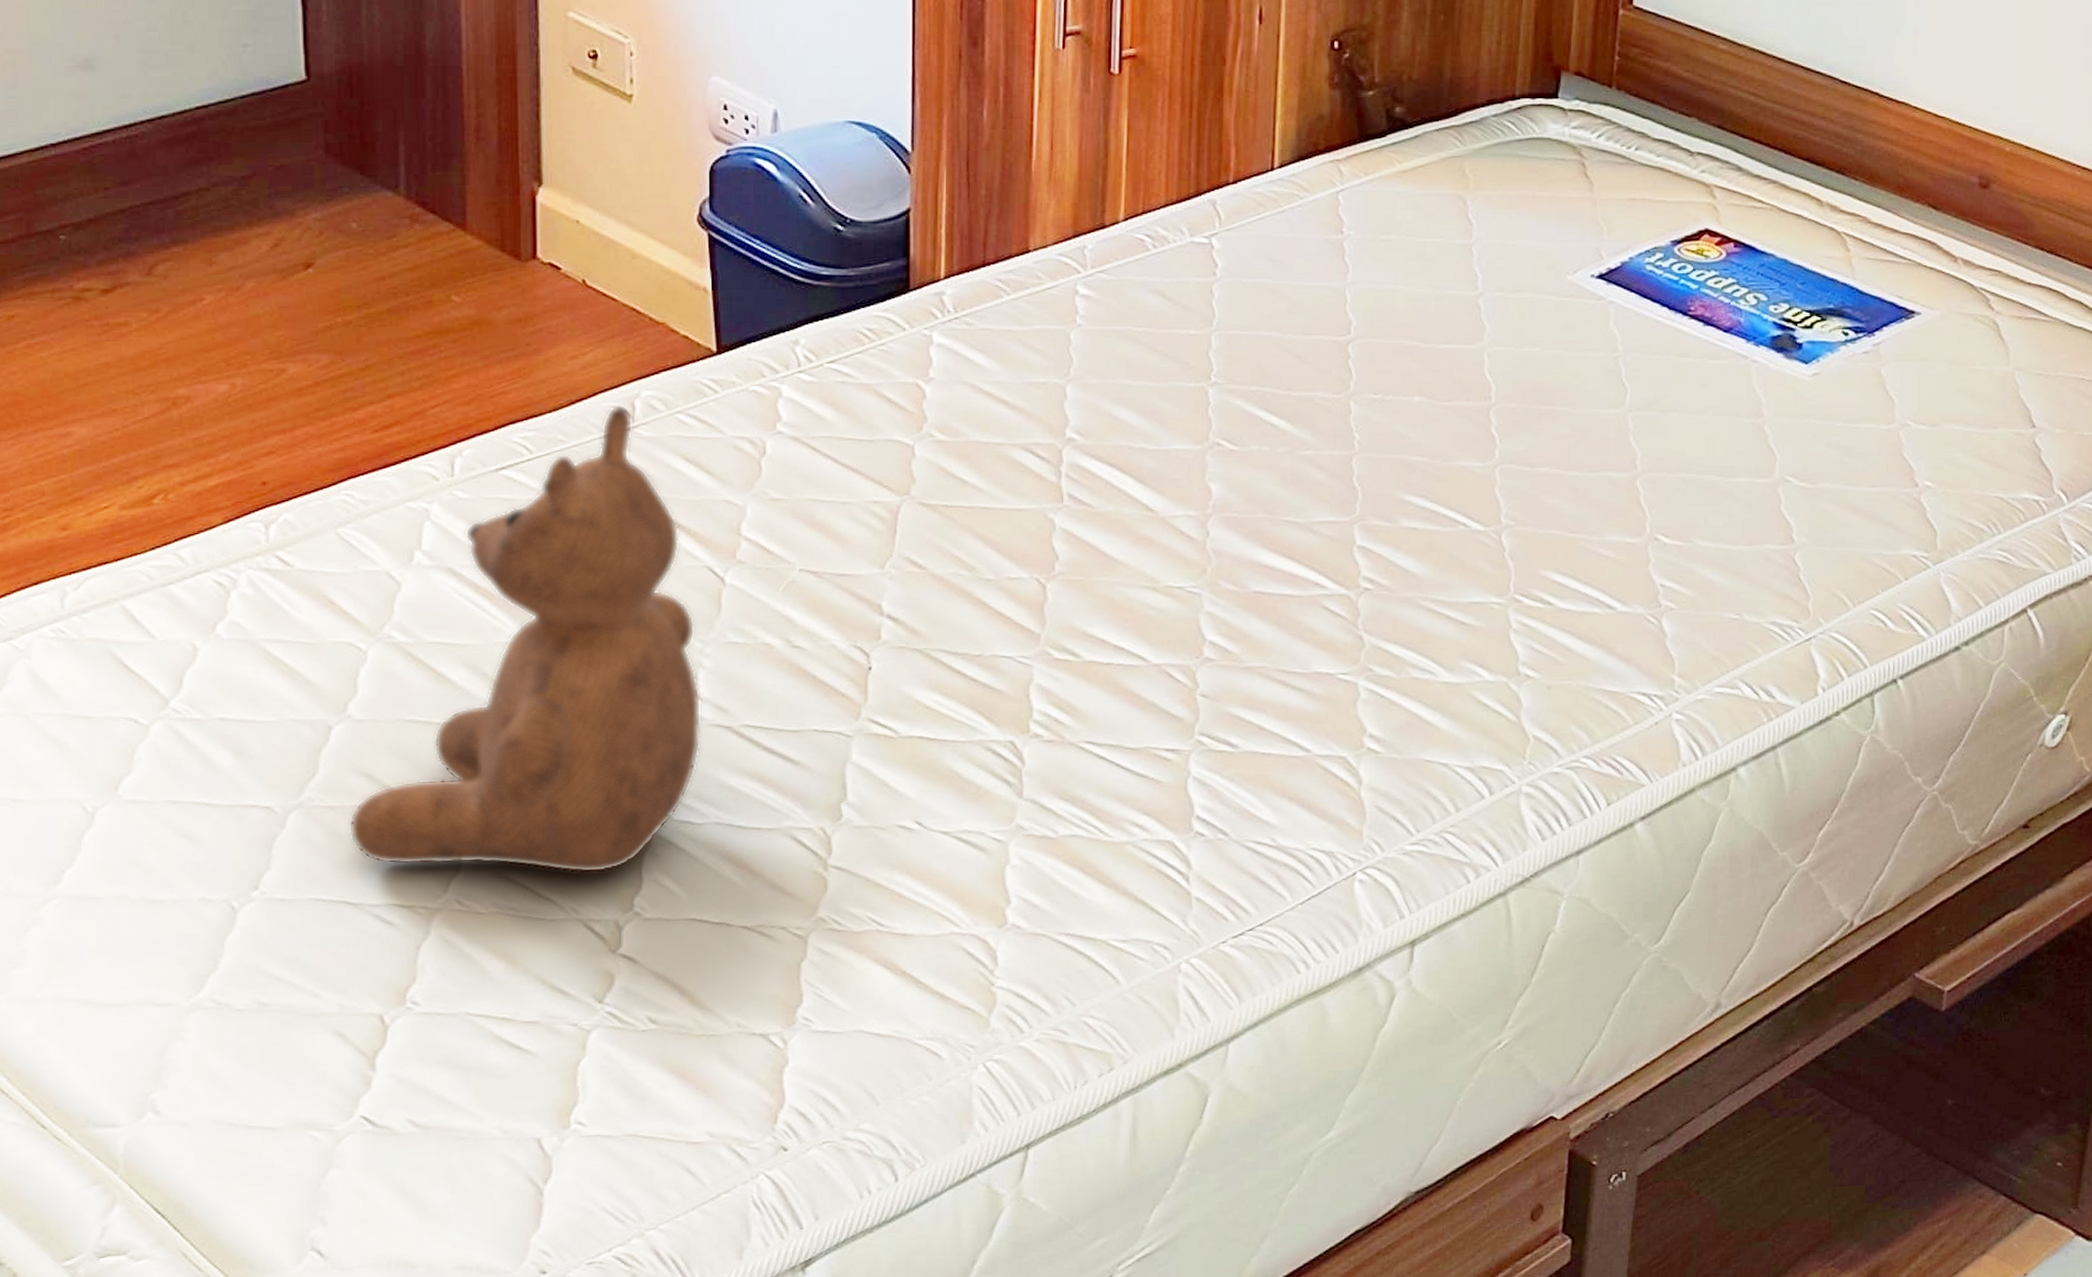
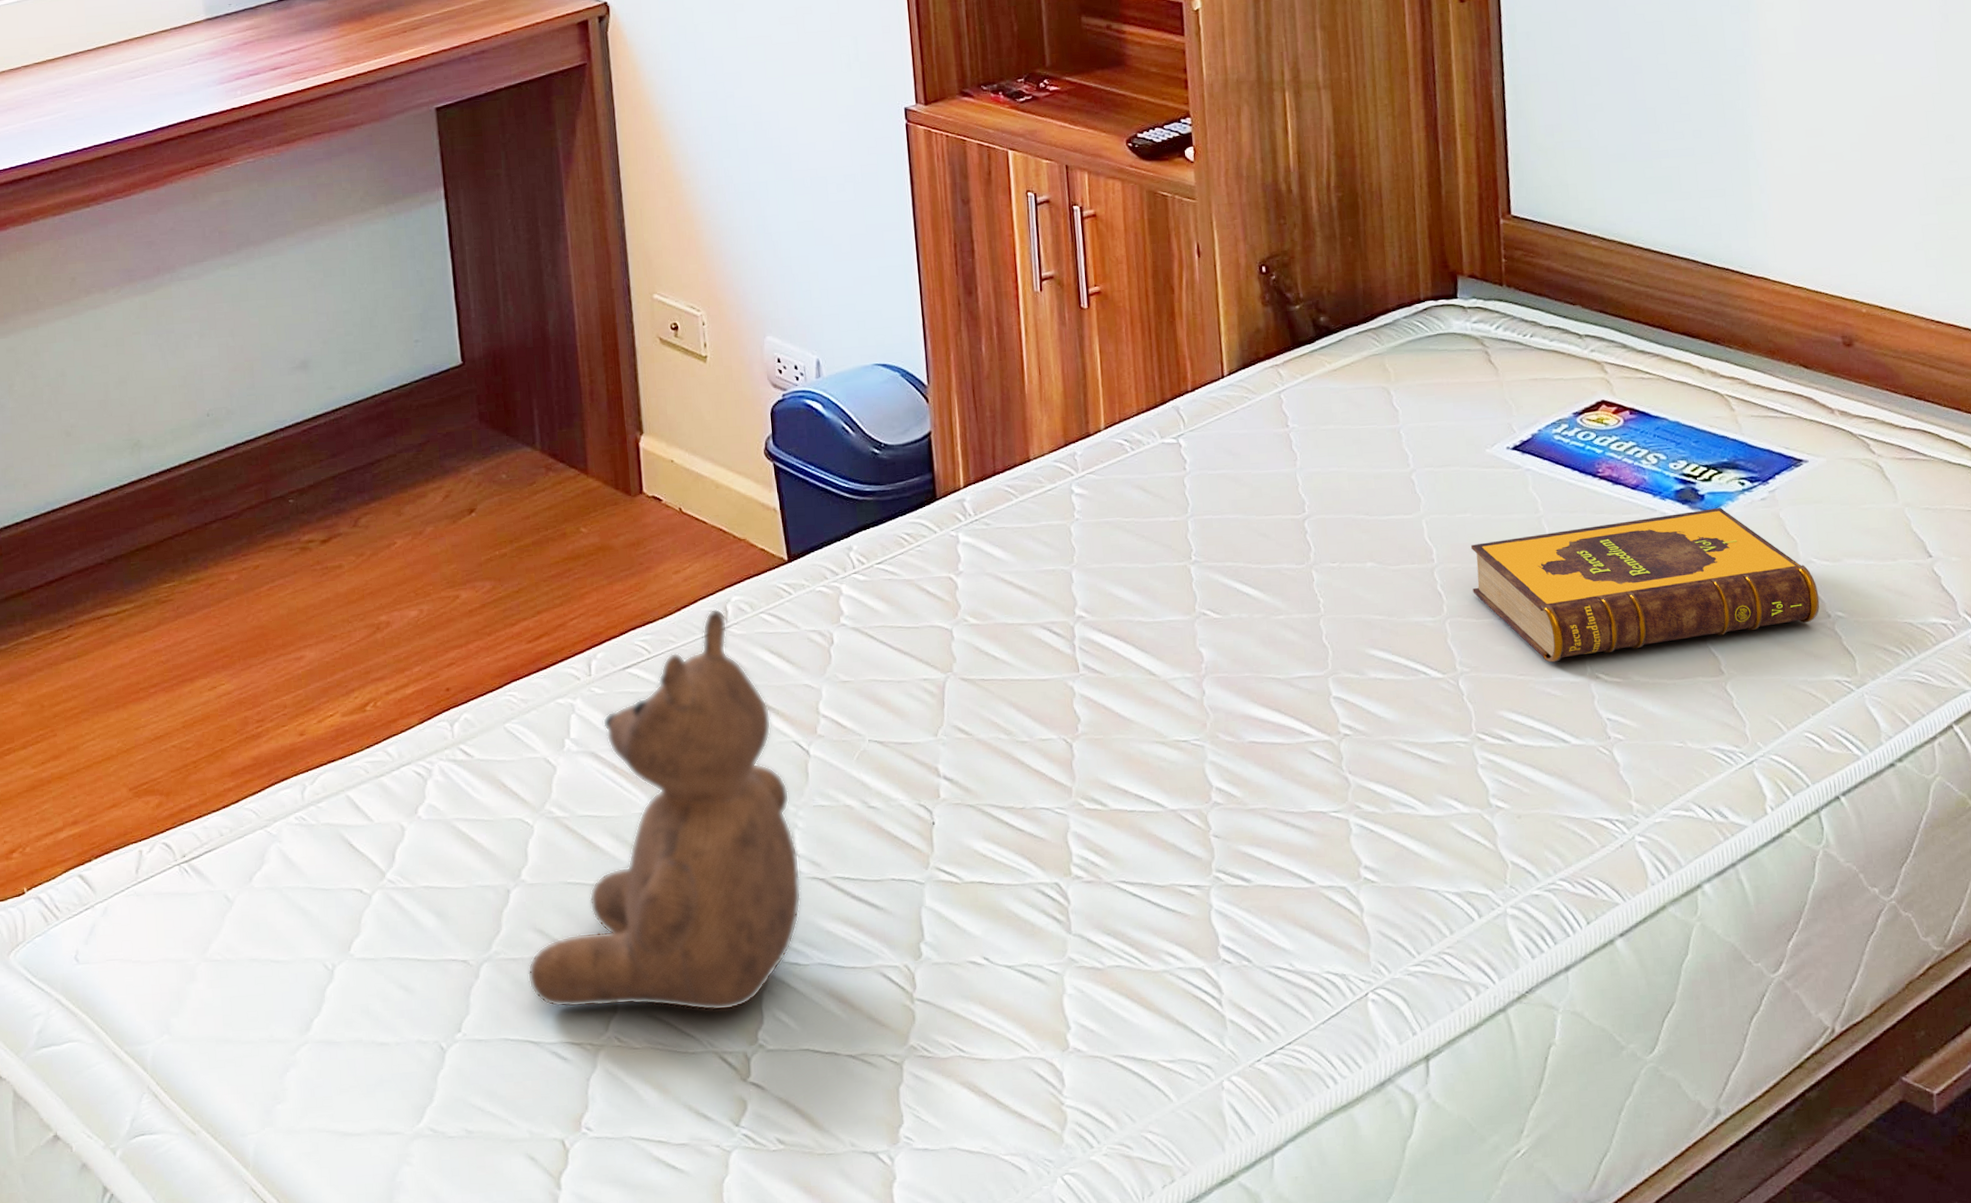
hardback book: none [1531,358,1909,520] -> present [1470,507,1820,663]

